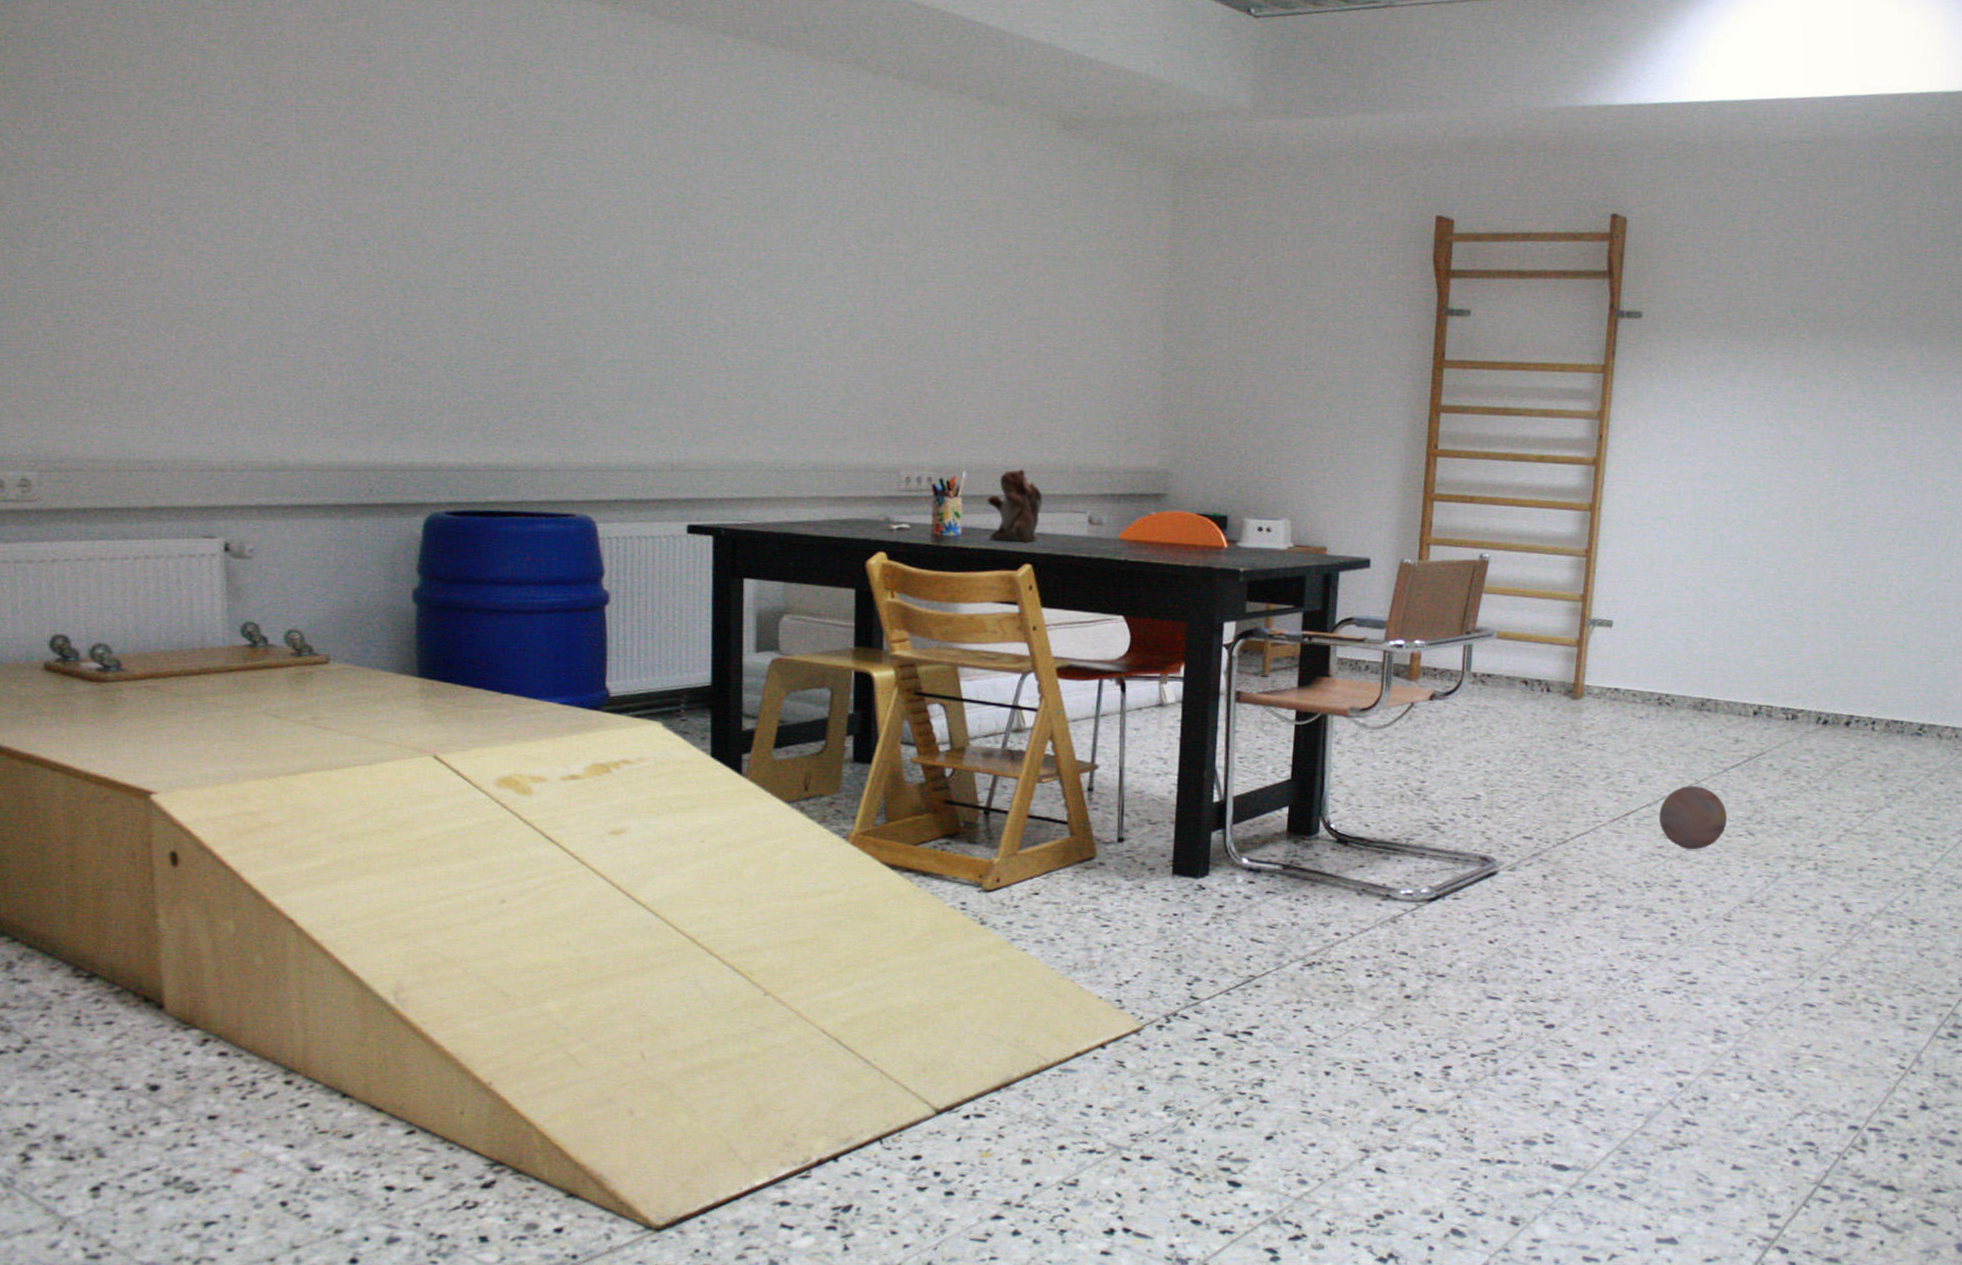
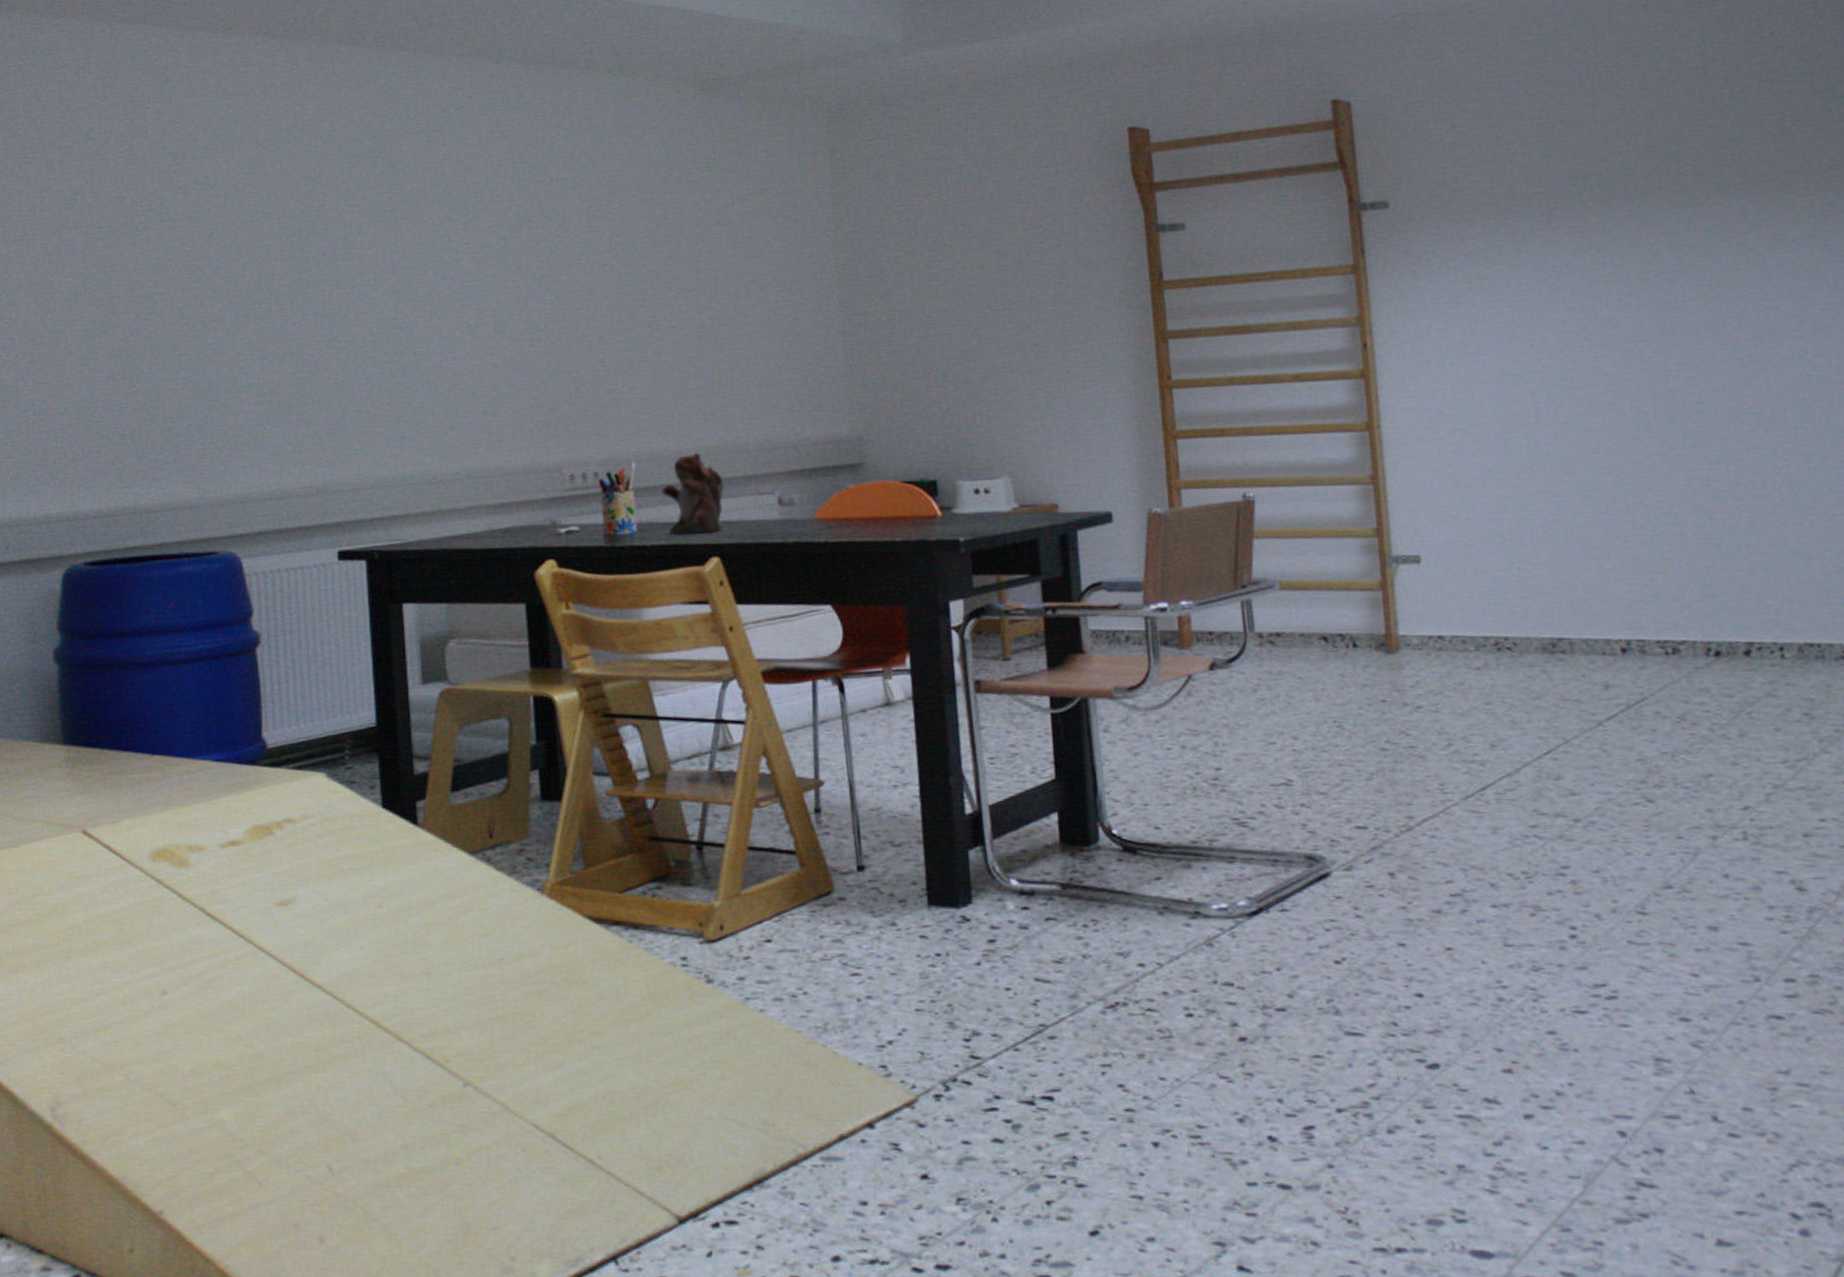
toy ball: present [1658,786,1728,849] -> none [1524,746,1616,826]

